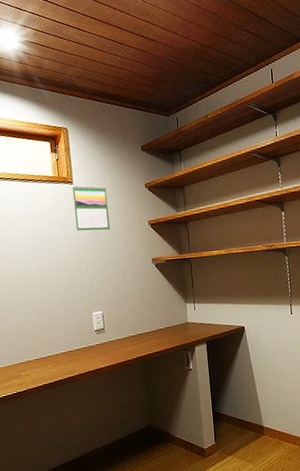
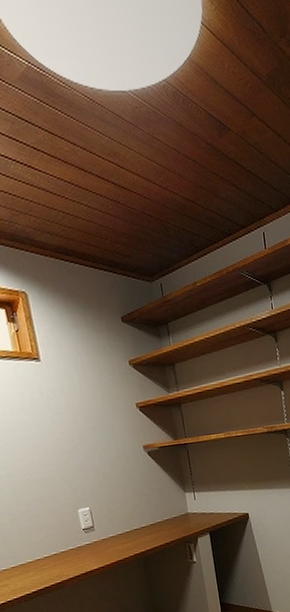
calendar: present [72,185,110,231] -> none [39,362,92,417]

